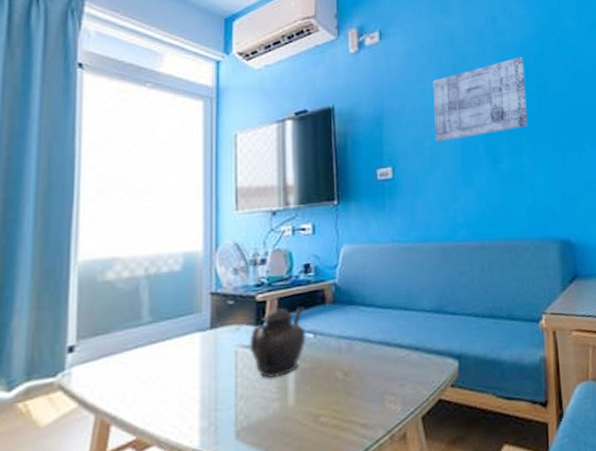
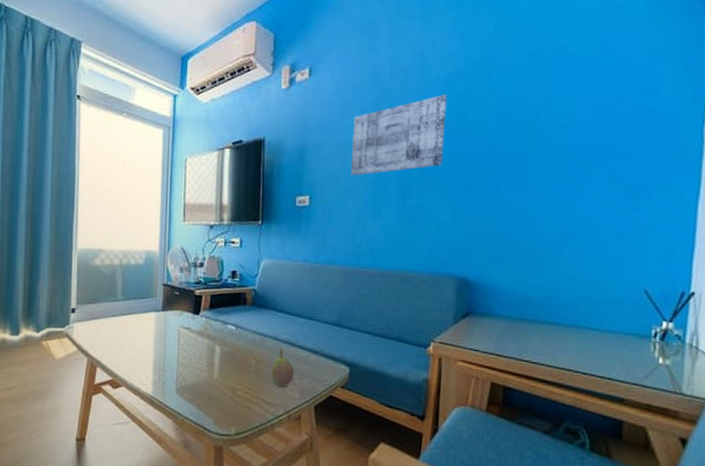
teapot: present [249,304,306,379] -> none [188,300,230,355]
fruit: none [364,351,394,400] -> present [271,348,295,386]

